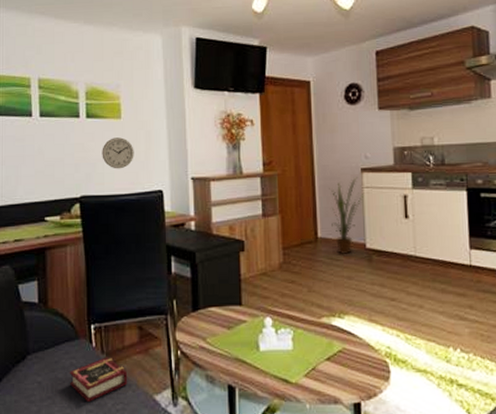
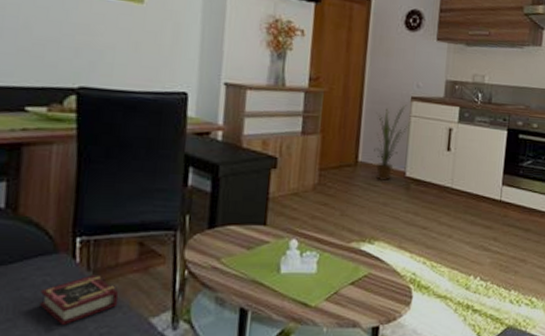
wall clock: present [102,137,134,169] -> none [113,24,157,62]

